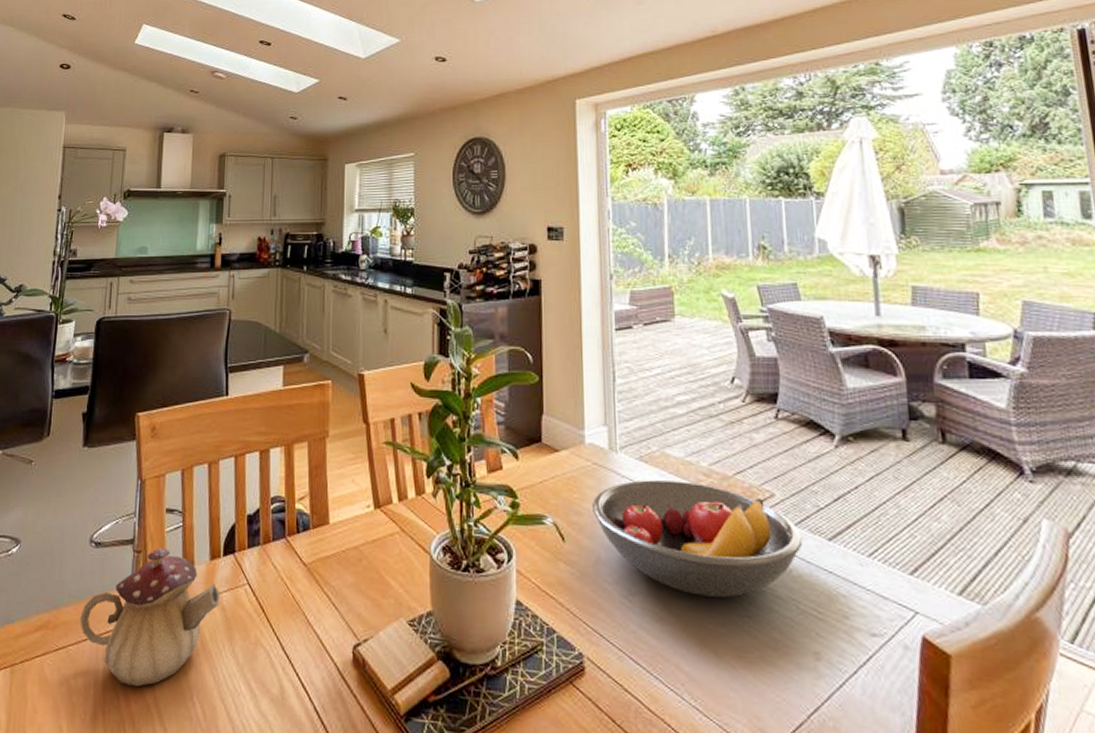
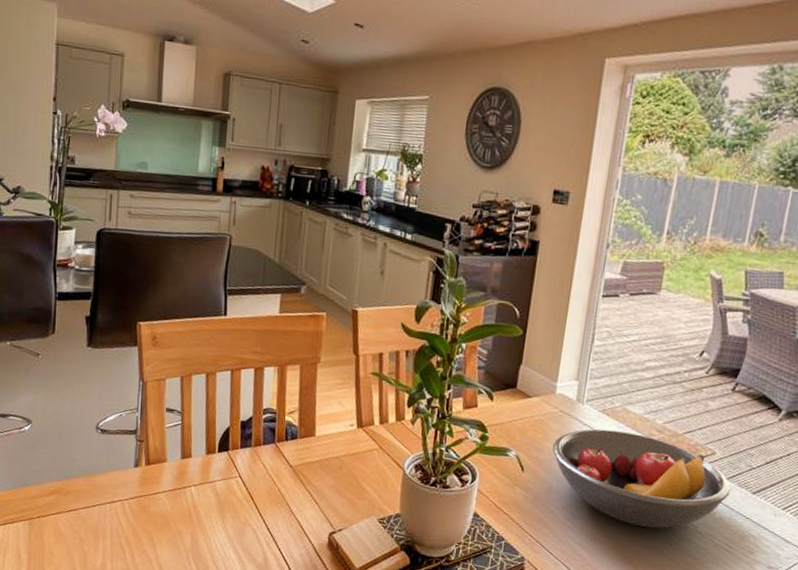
teapot: present [80,548,220,687] -> none [89,440,214,546]

